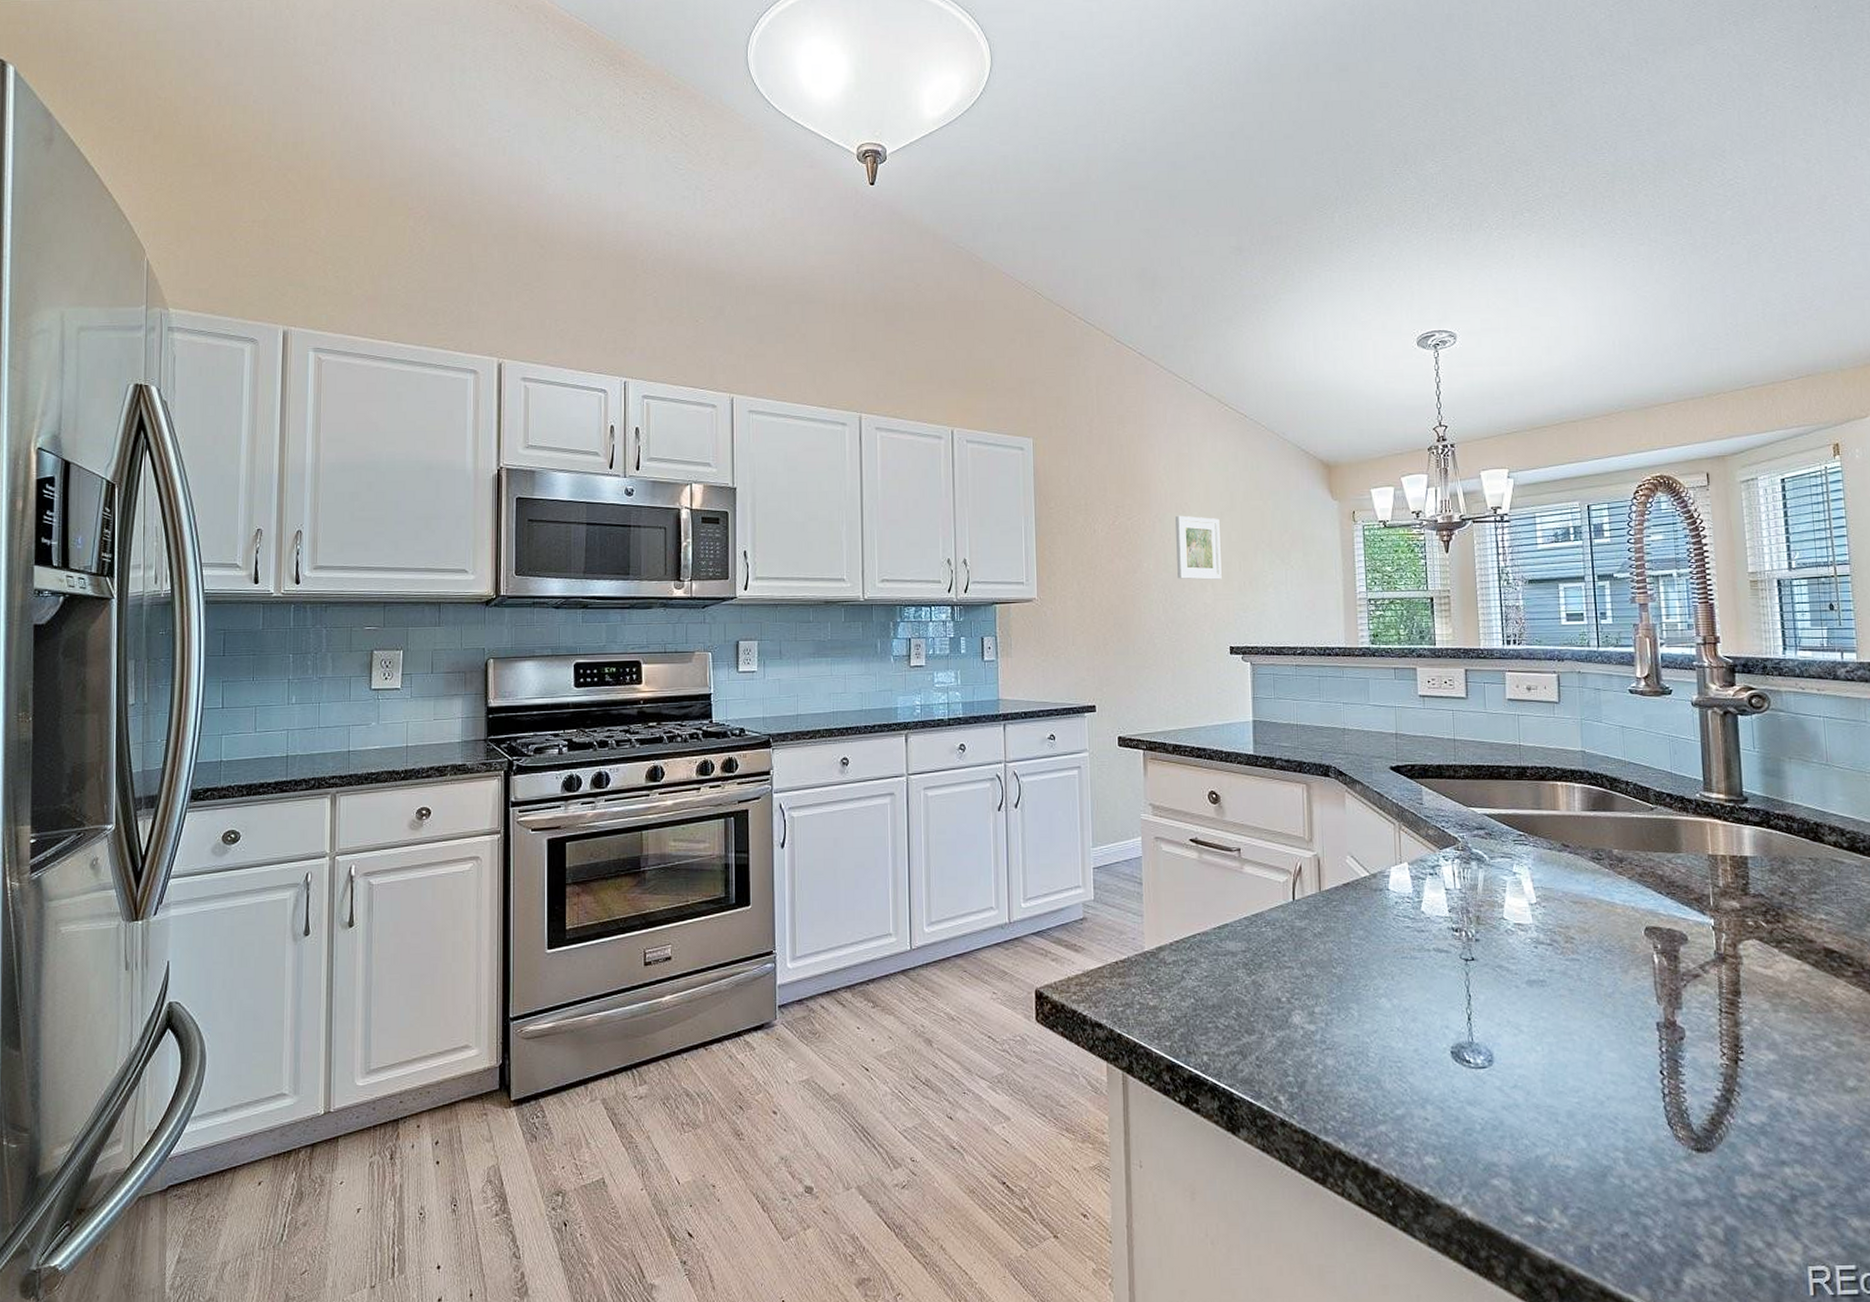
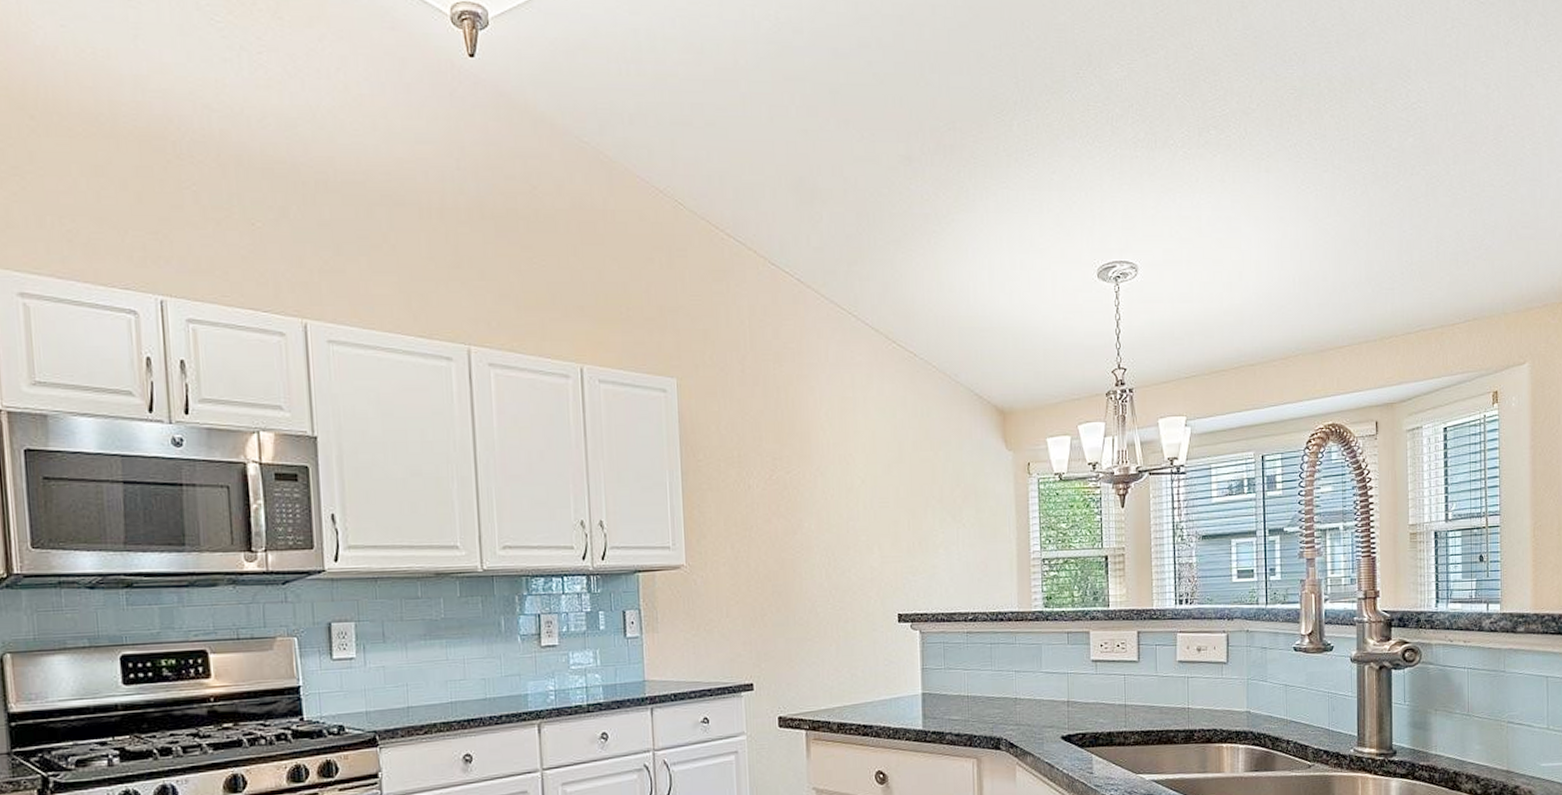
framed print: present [1175,515,1222,580] -> none [839,468,889,541]

